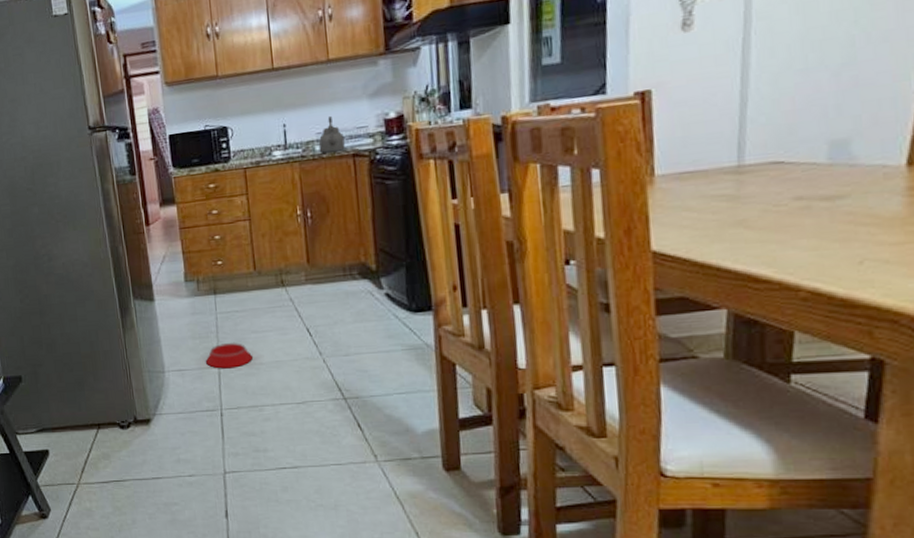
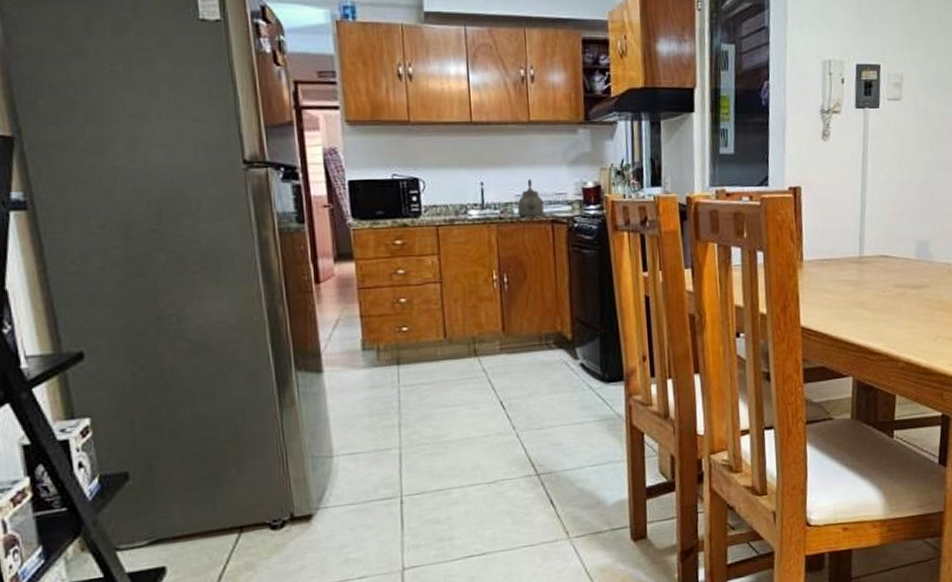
pet bowl: present [206,342,253,369] -> none [385,418,440,450]

